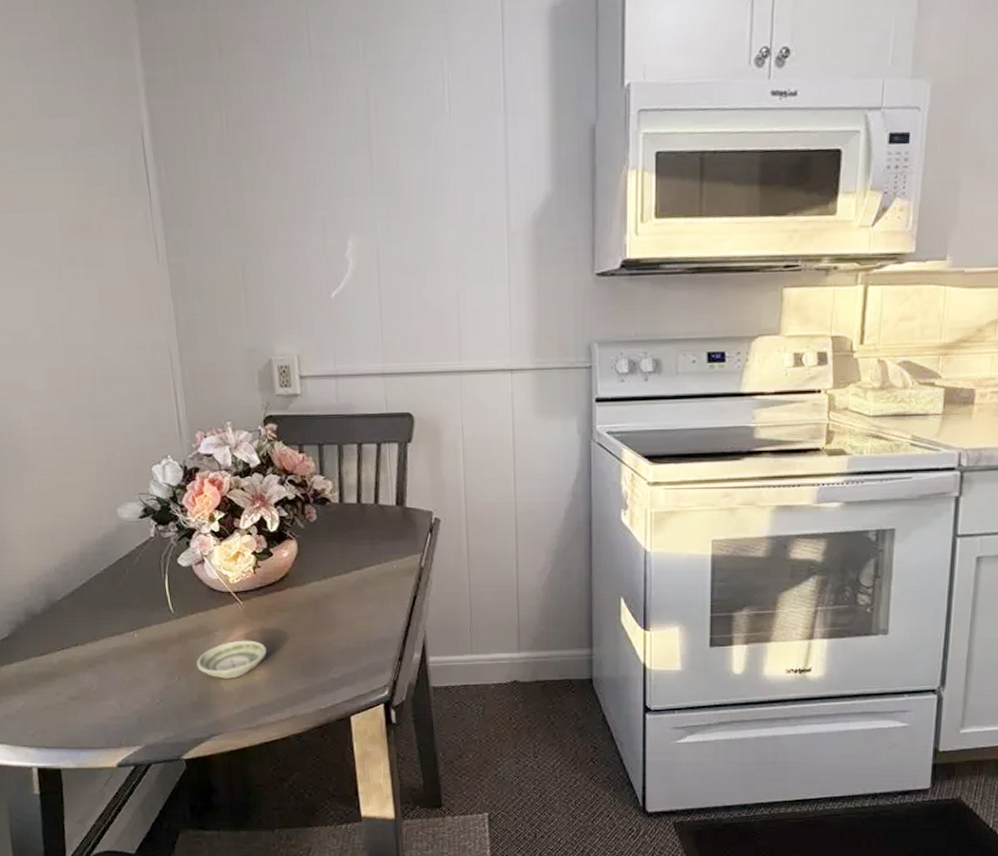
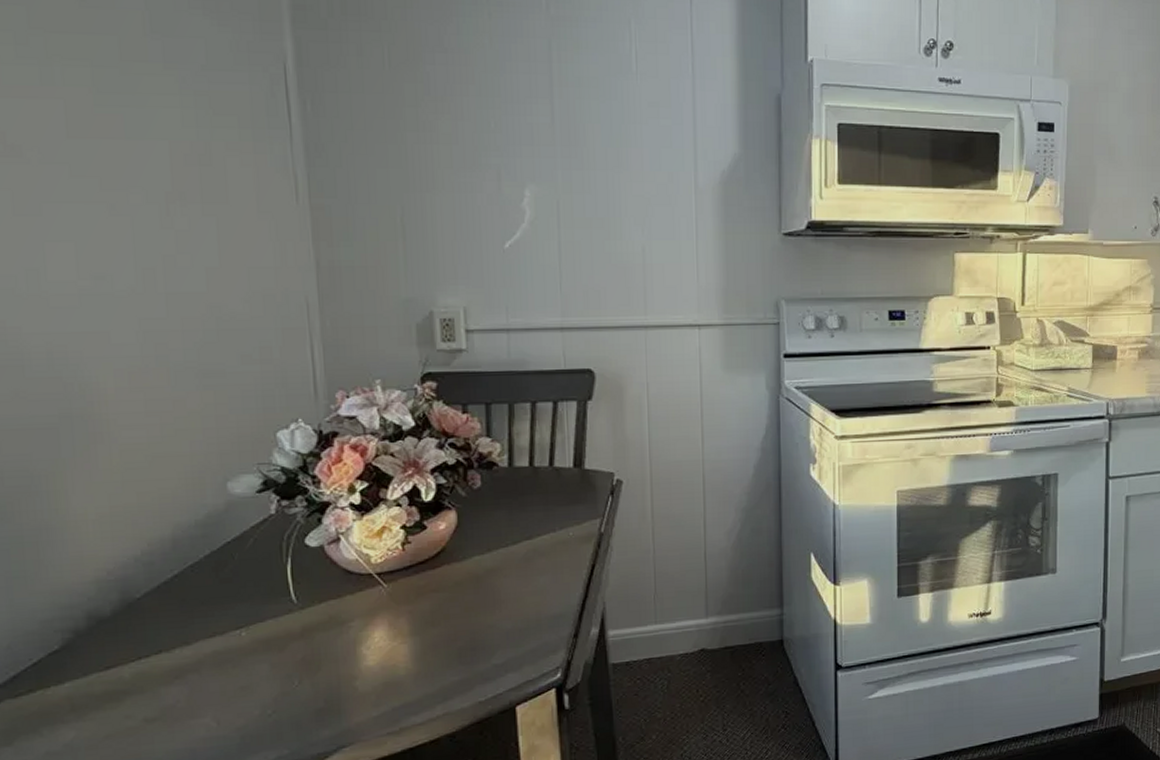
saucer: present [197,640,267,679] -> none [324,628,415,677]

